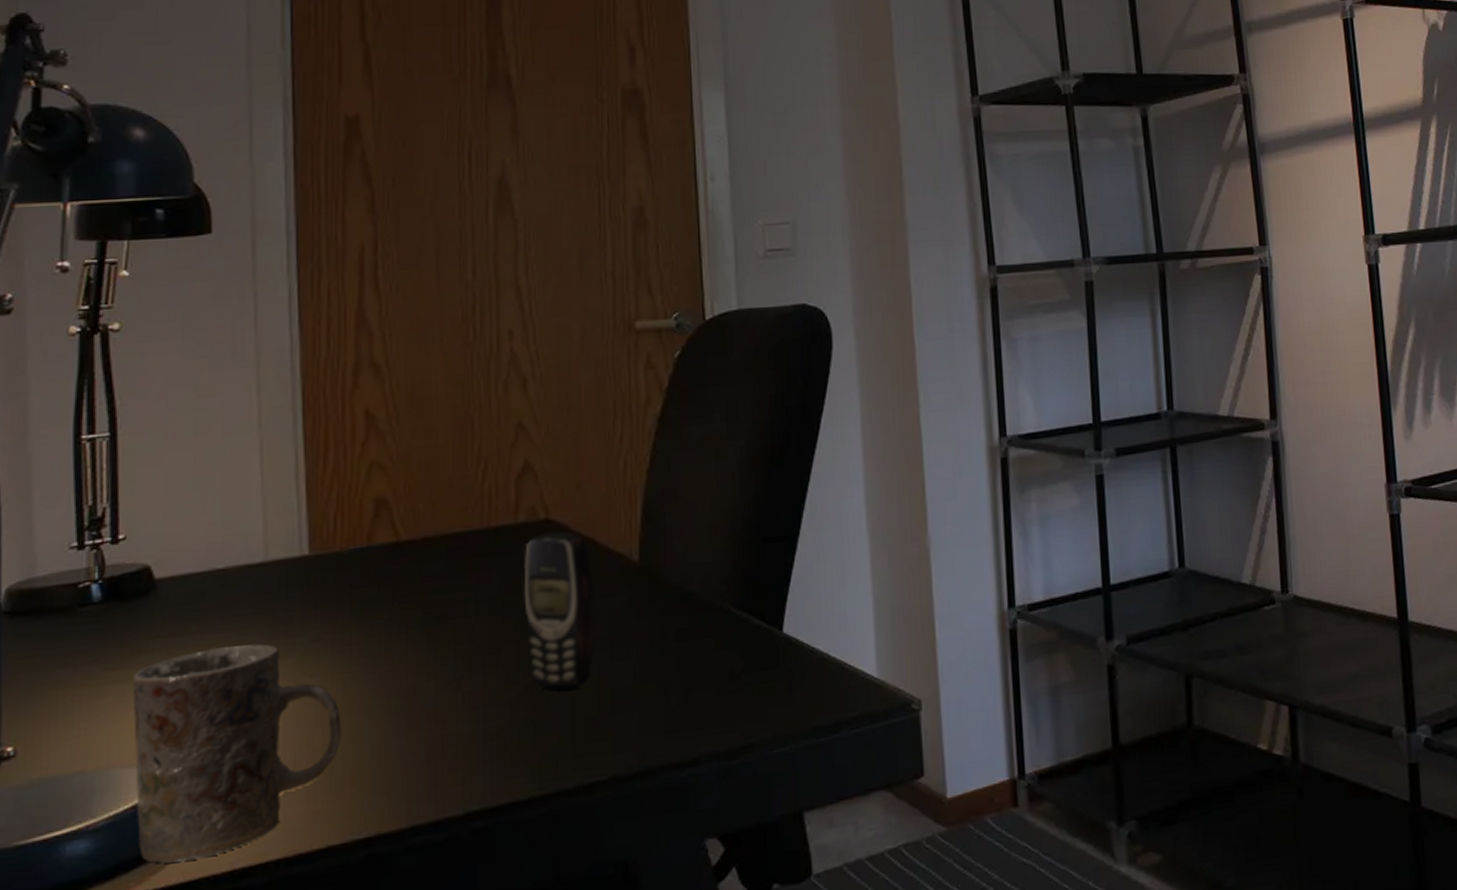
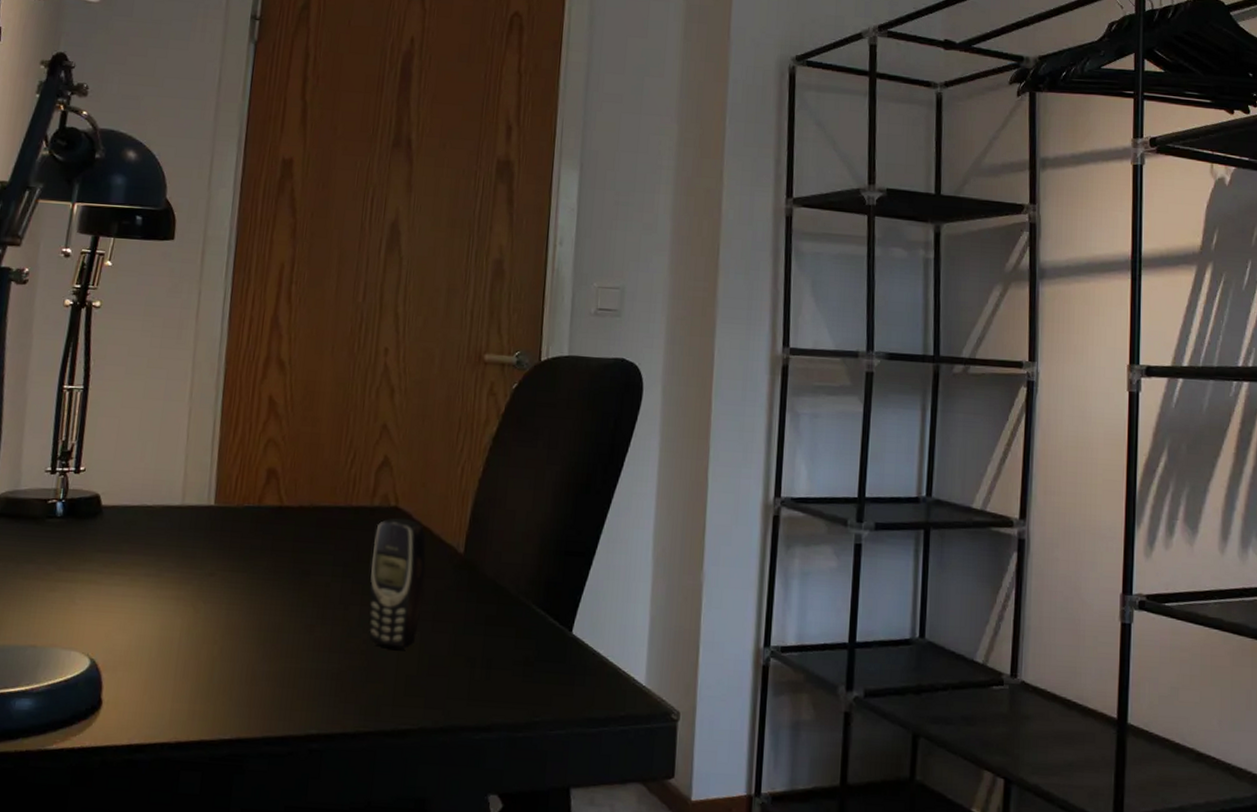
mug: present [132,643,342,864] -> none [66,567,223,731]

